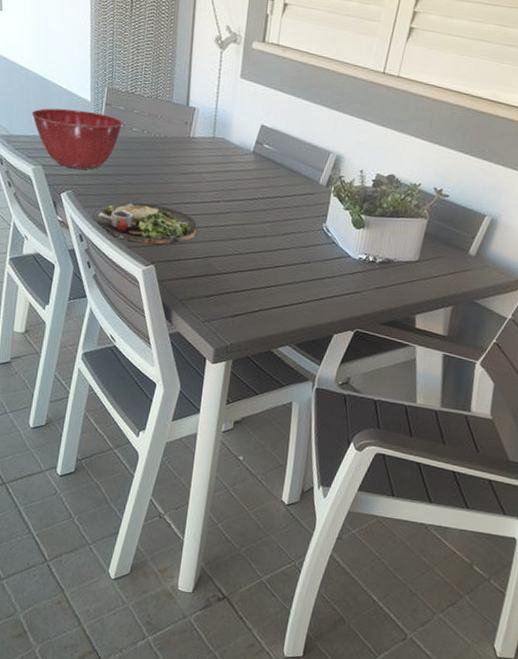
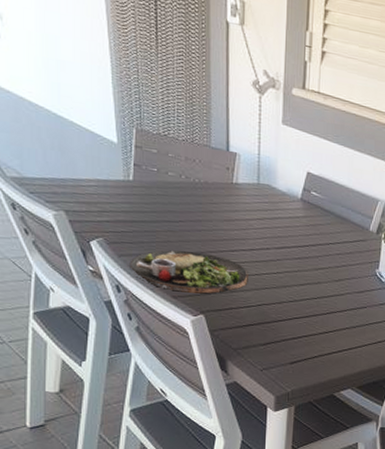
mixing bowl: present [31,108,123,170] -> none [47,148,157,216]

